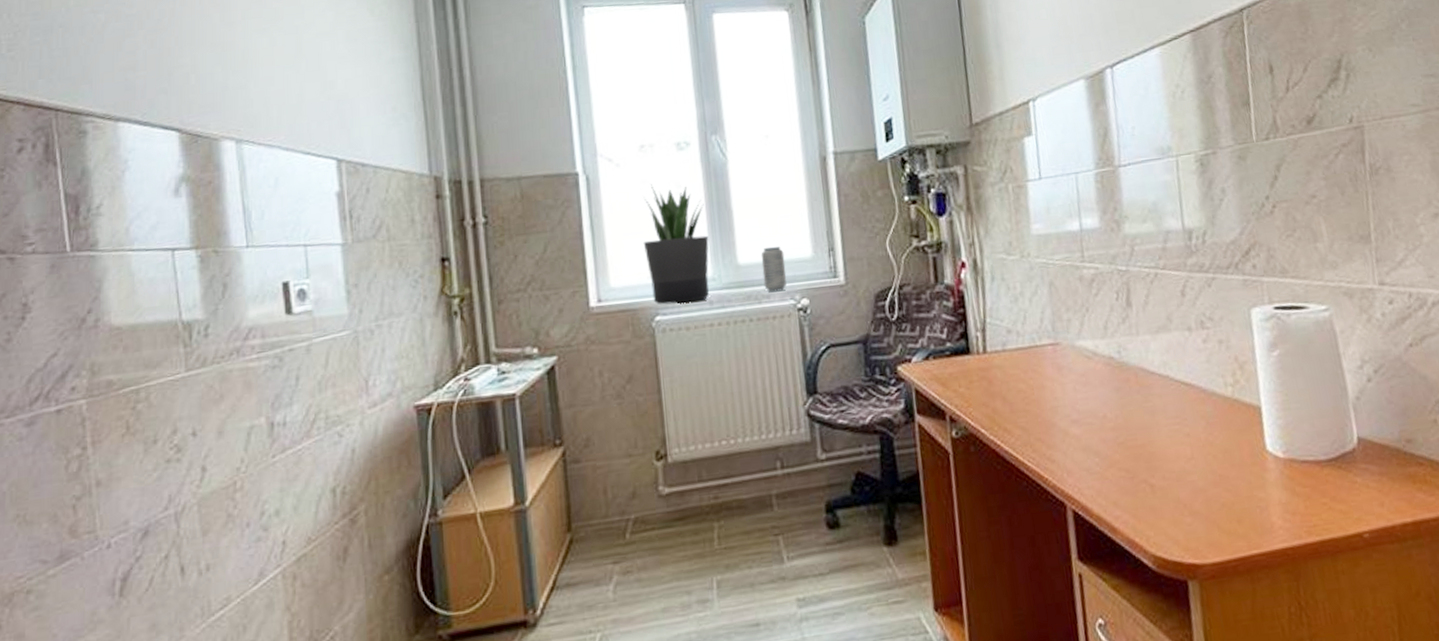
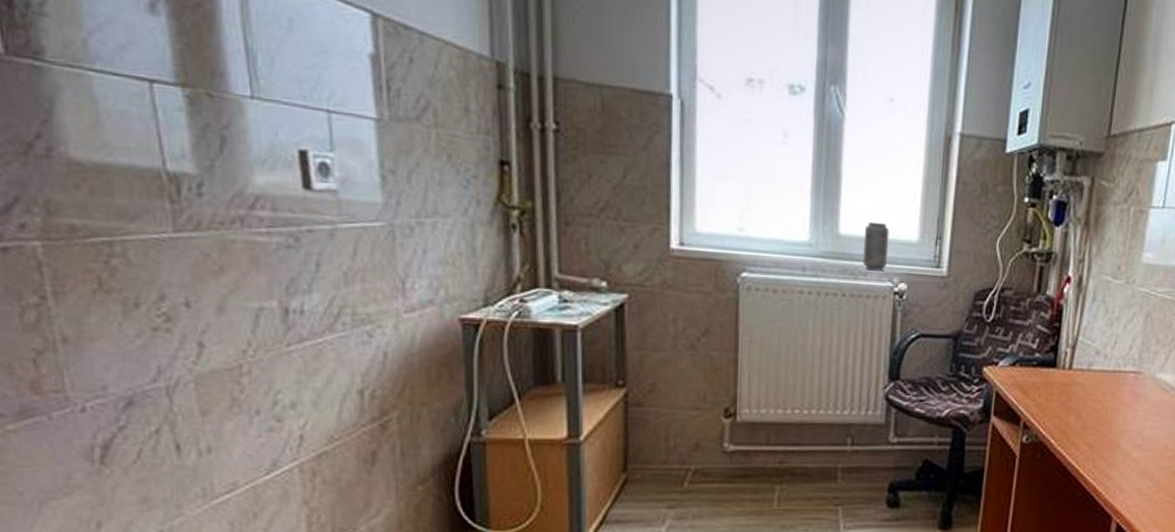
planter: present [643,184,710,305] -> none [737,126,811,265]

